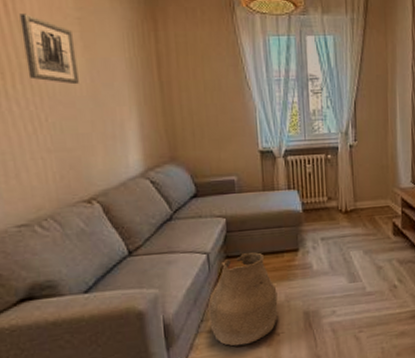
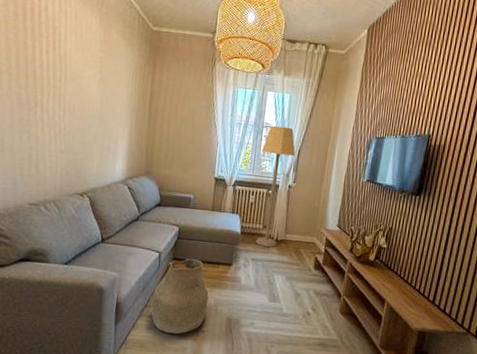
wall art: present [19,13,79,85] -> none [59,50,95,106]
lamp: none [311,76,352,222] -> present [255,125,296,248]

